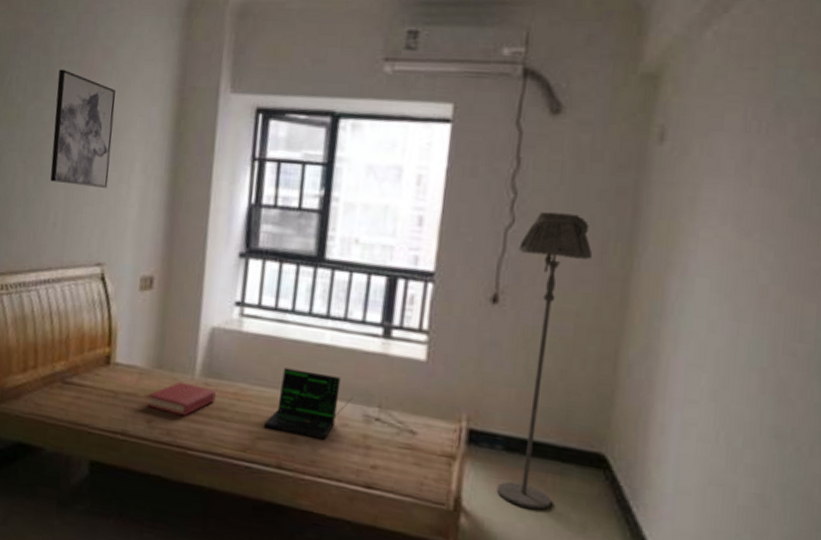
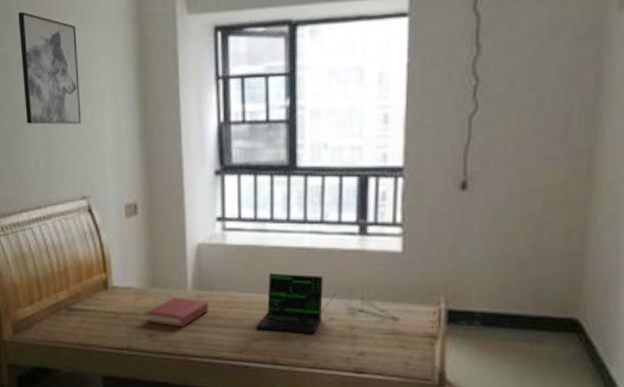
floor lamp: present [496,211,593,510] -> none [477,93,558,376]

